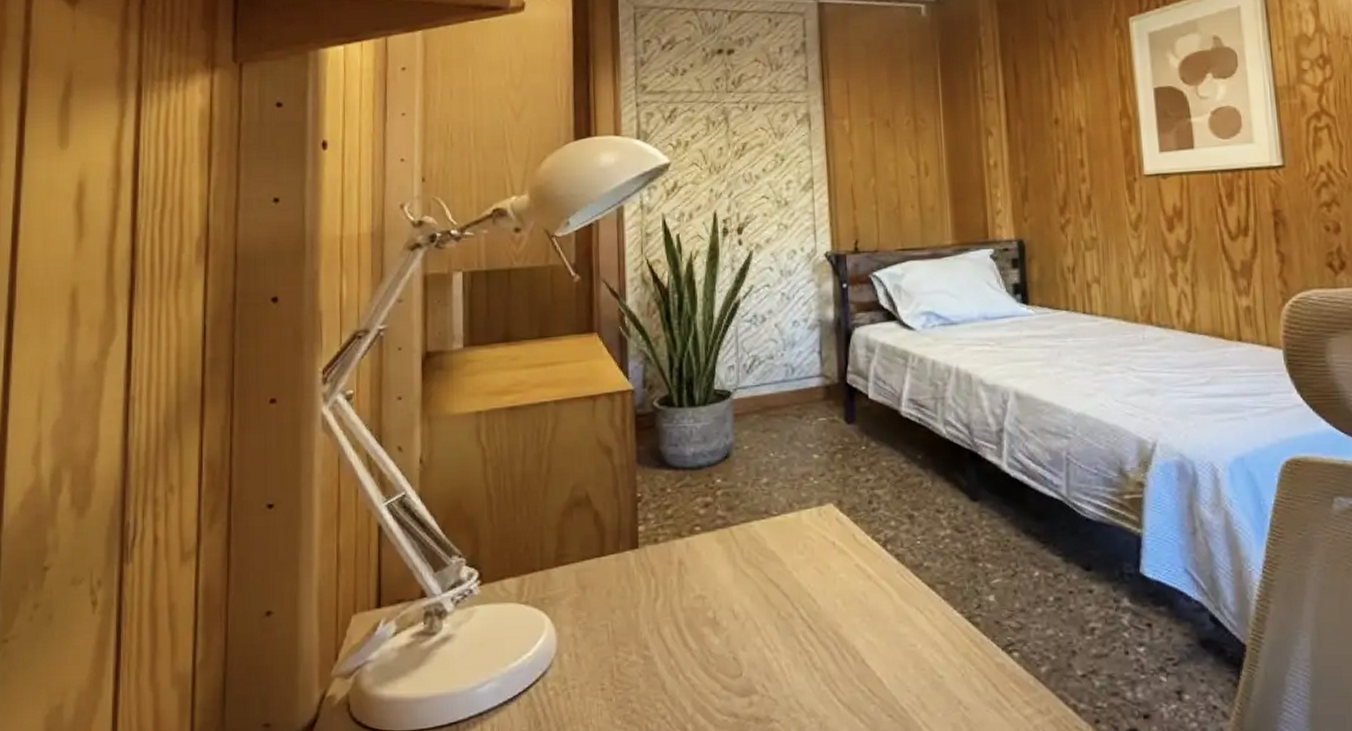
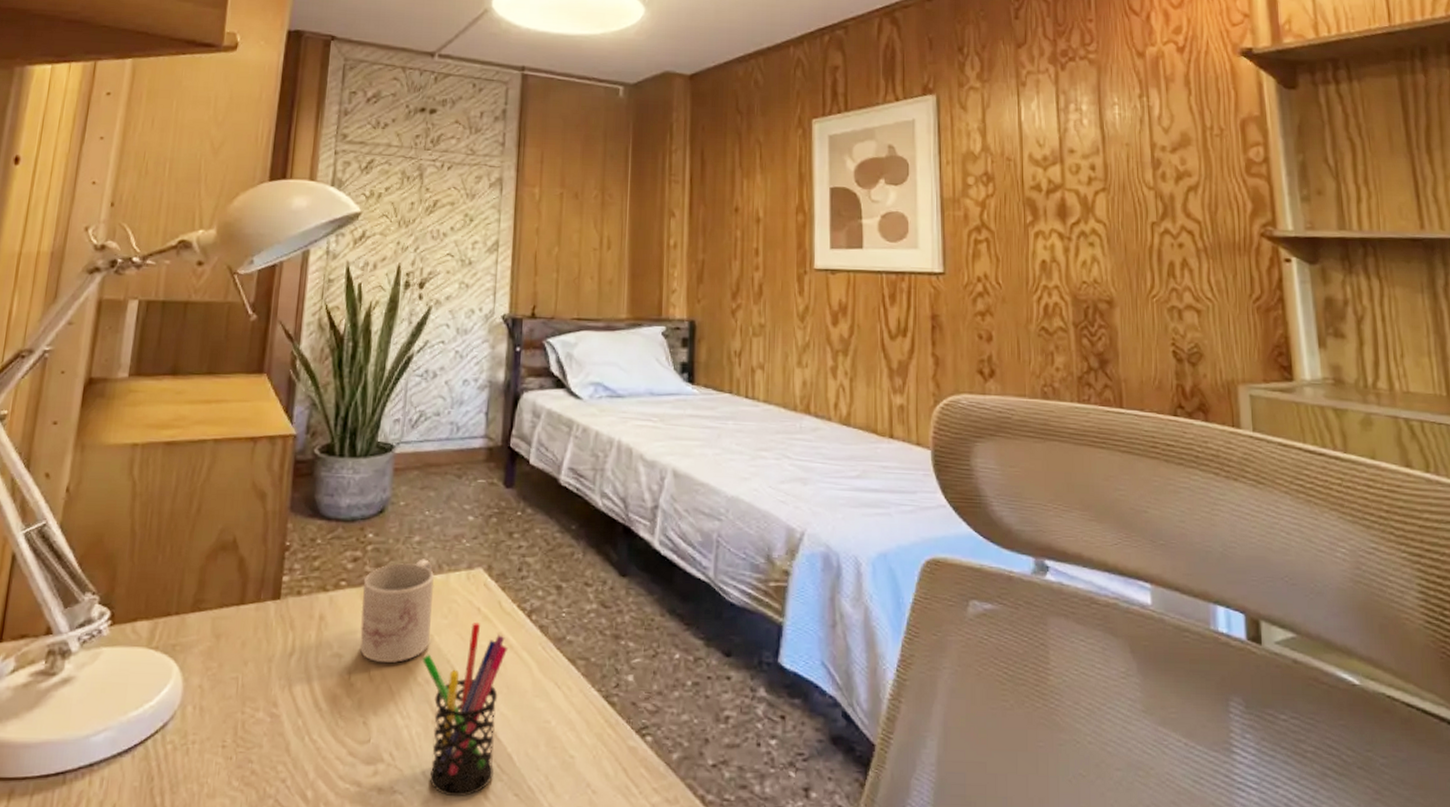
mug: none [717,499,790,602] -> present [359,559,434,664]
pen holder: none [784,556,867,722] -> present [423,622,509,797]

